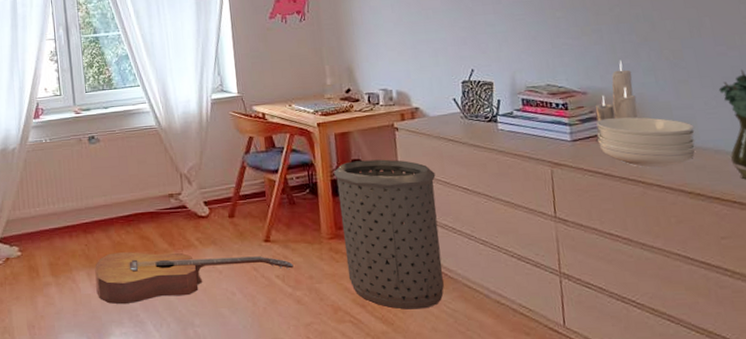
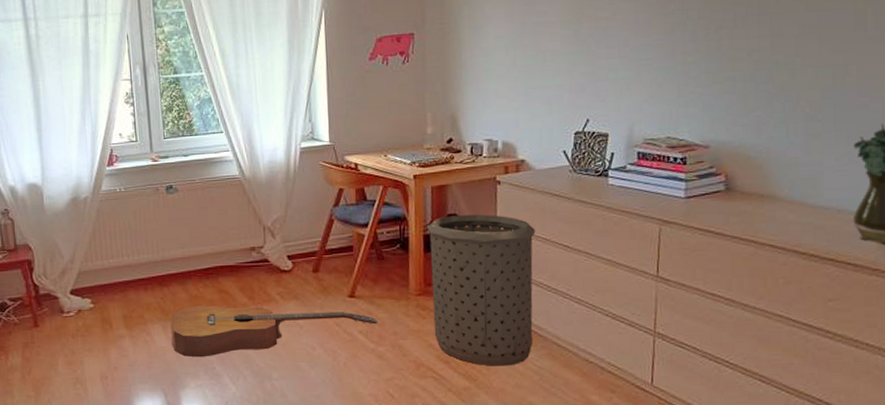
candle: present [595,60,638,143] -> none [711,111,762,200]
bowl: present [596,117,696,168] -> none [714,173,821,227]

